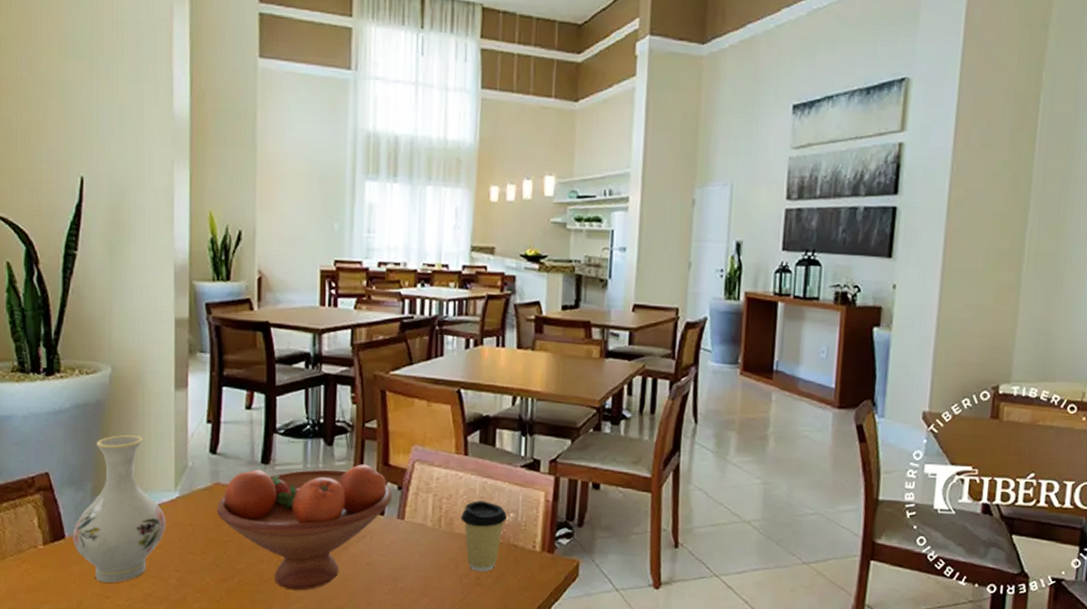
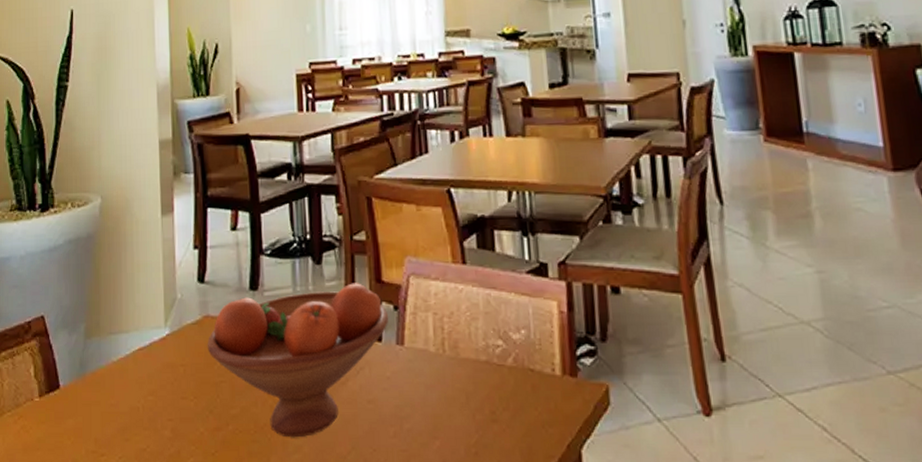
vase: present [72,435,167,583] -> none [67,269,158,437]
coffee cup: present [461,501,508,572] -> none [466,317,519,405]

